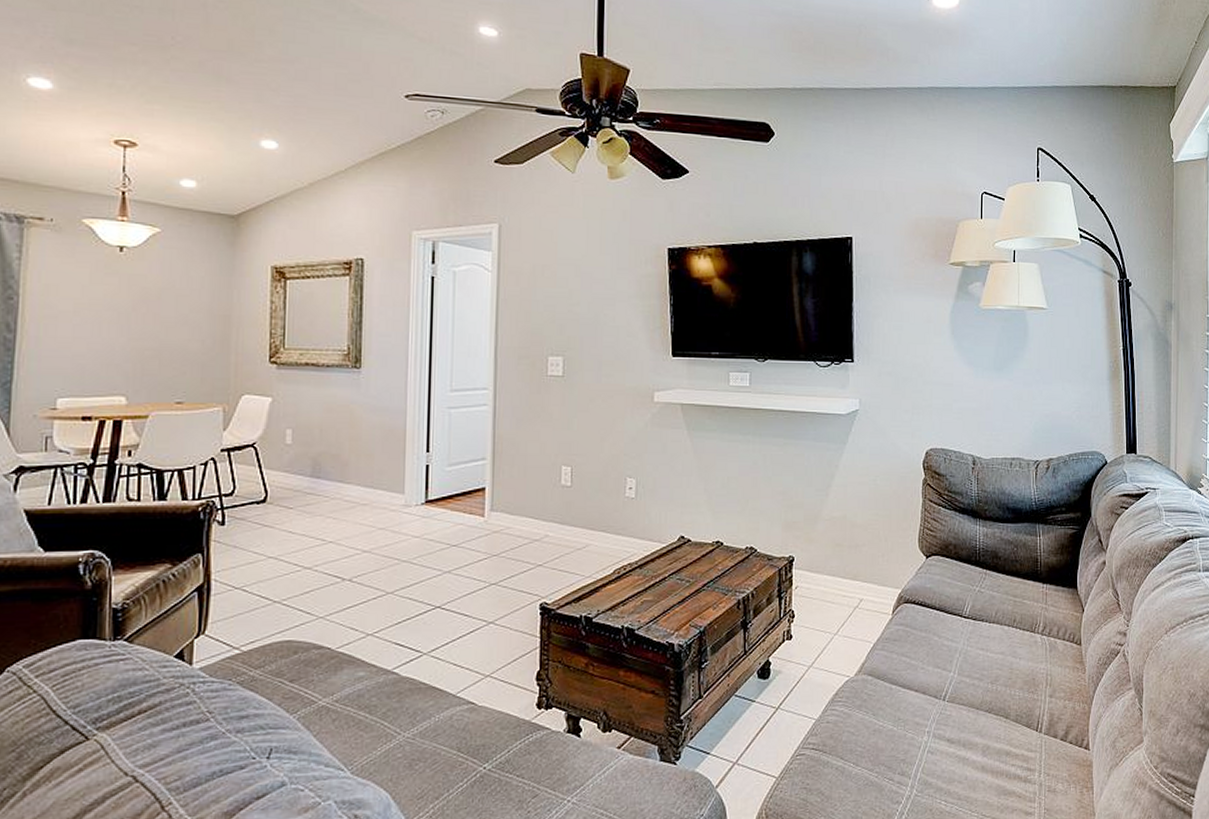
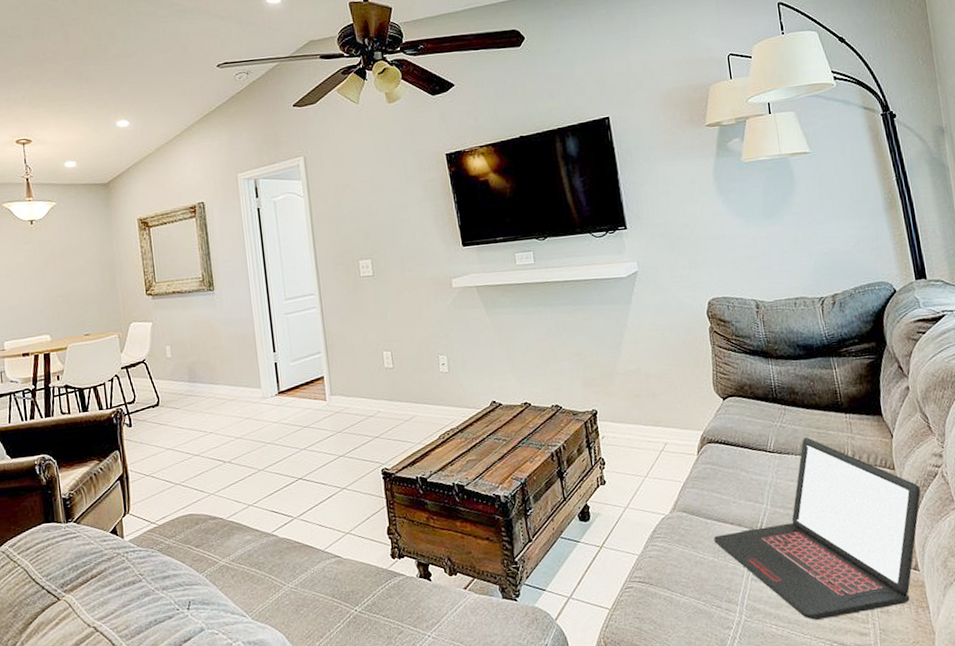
laptop: none [896,605,1102,797] -> present [714,438,921,620]

